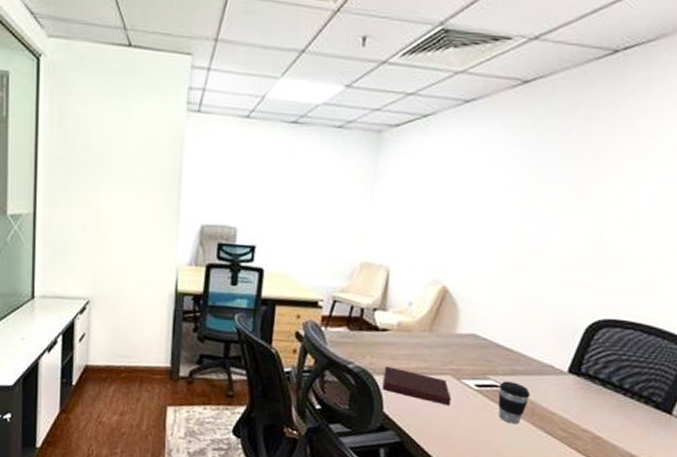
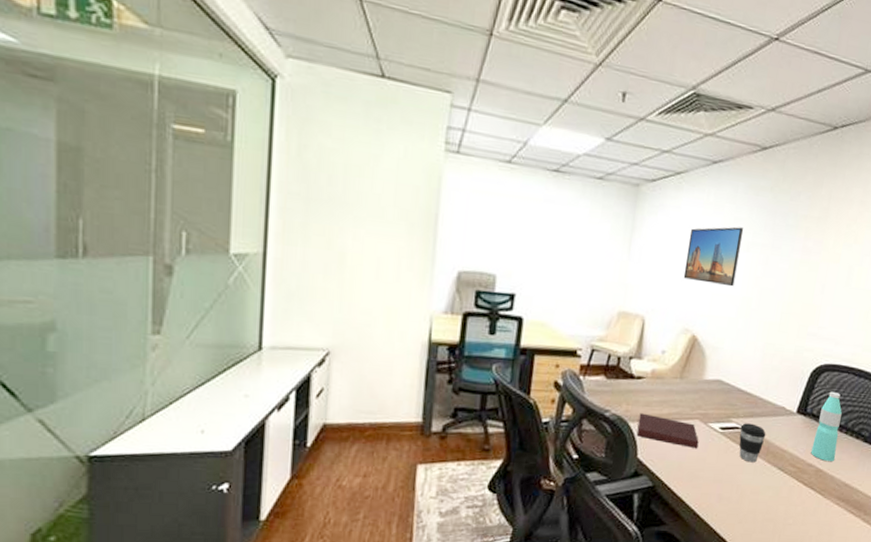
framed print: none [431,169,501,235] -> present [683,226,743,287]
water bottle: none [586,350,626,429] -> present [811,391,842,462]

